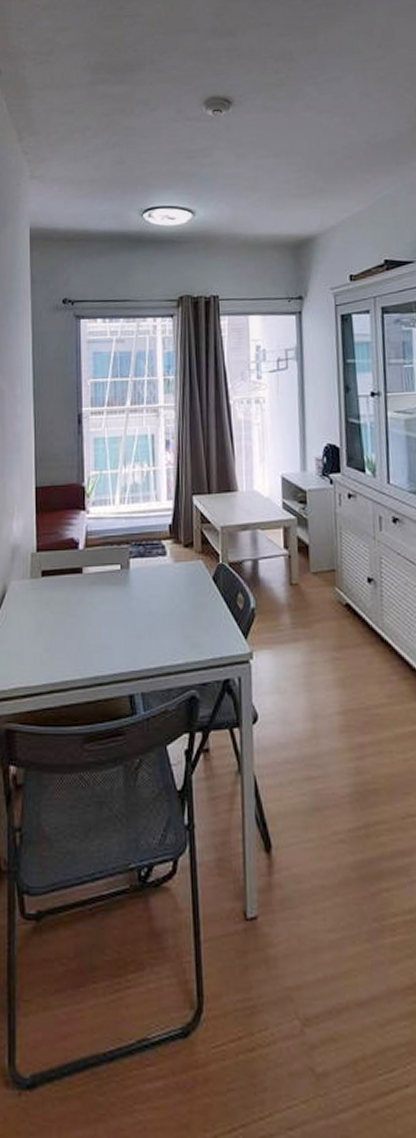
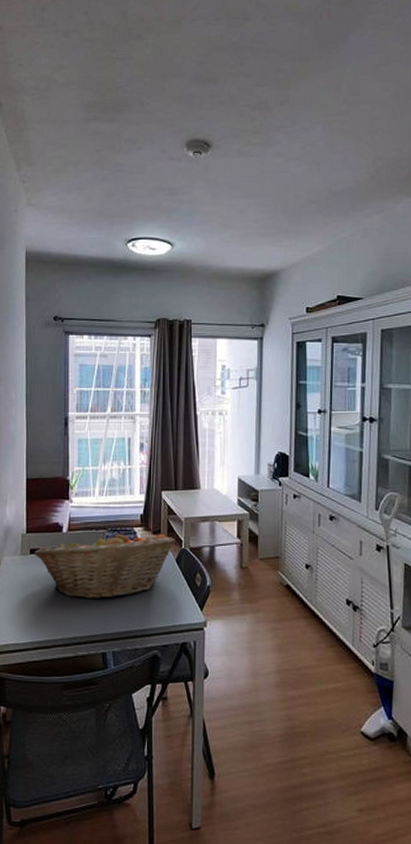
fruit basket: none [47,546,211,628] -> present [35,531,175,599]

